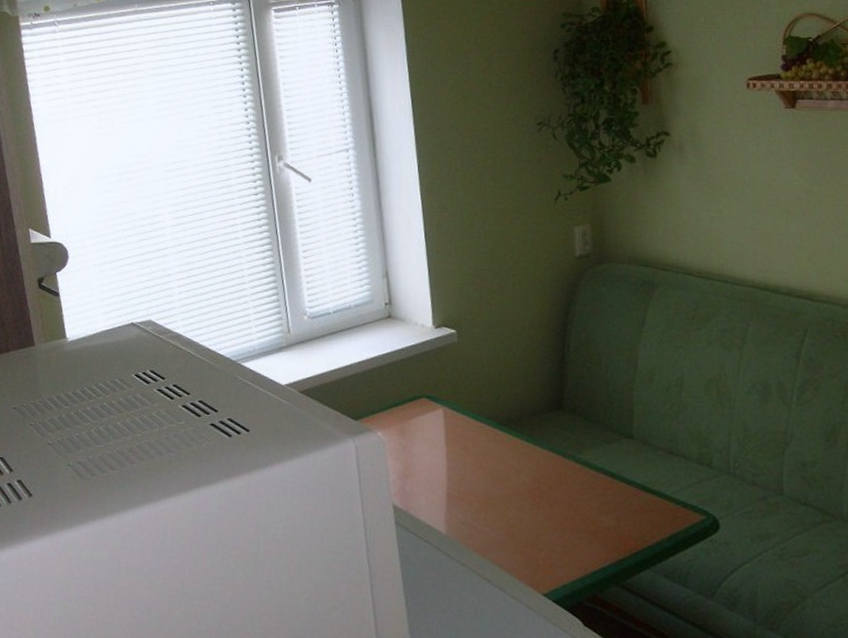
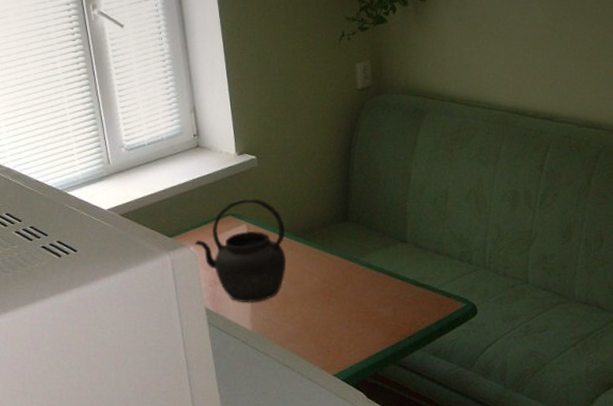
kettle: none [382,378,489,501] -> present [194,198,286,302]

